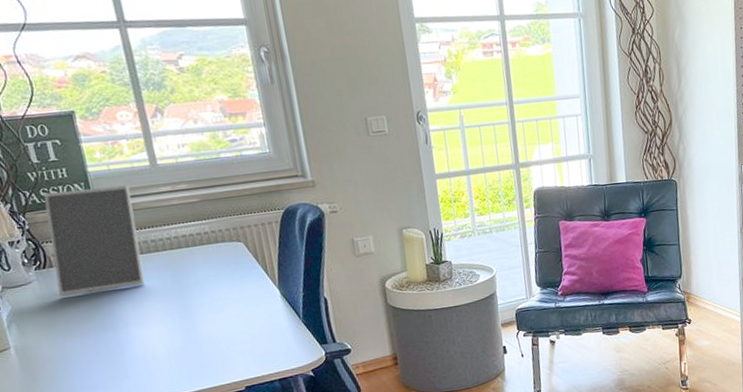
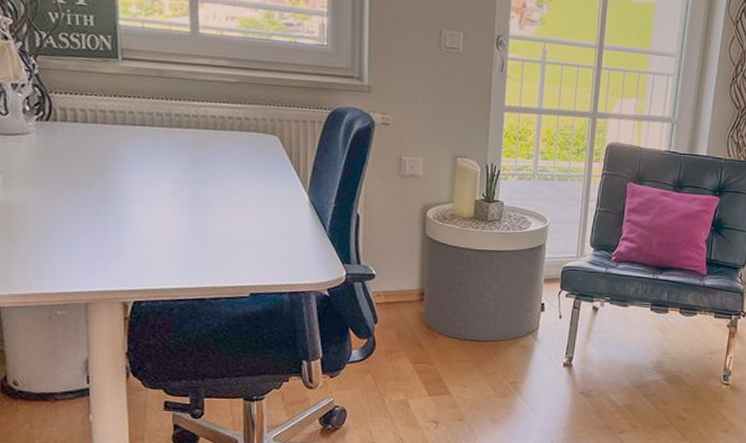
picture frame: present [44,185,145,297] -> none [59,38,163,161]

